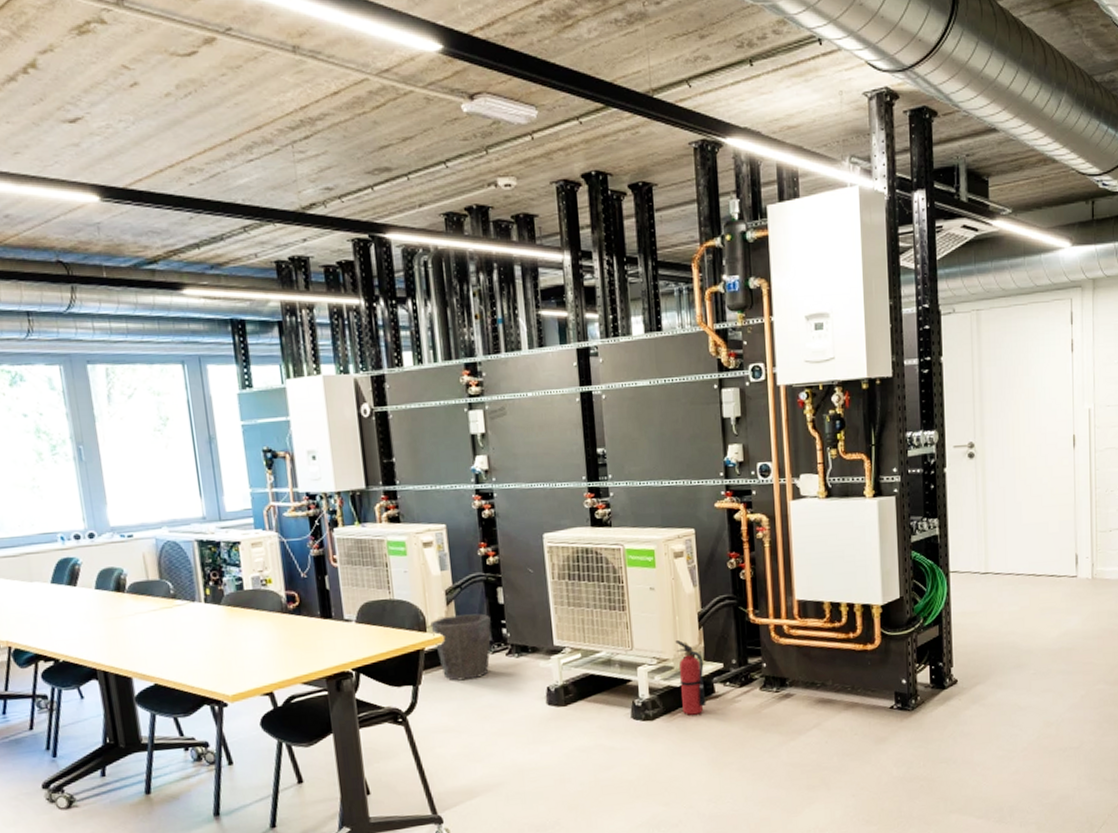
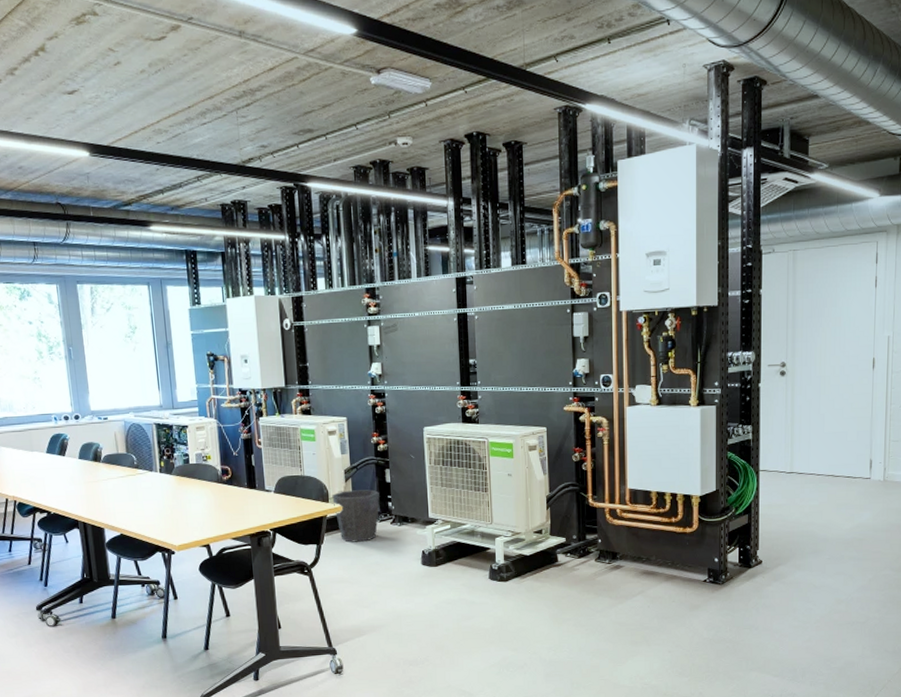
fire extinguisher: present [675,640,707,715] -> none [527,518,551,579]

